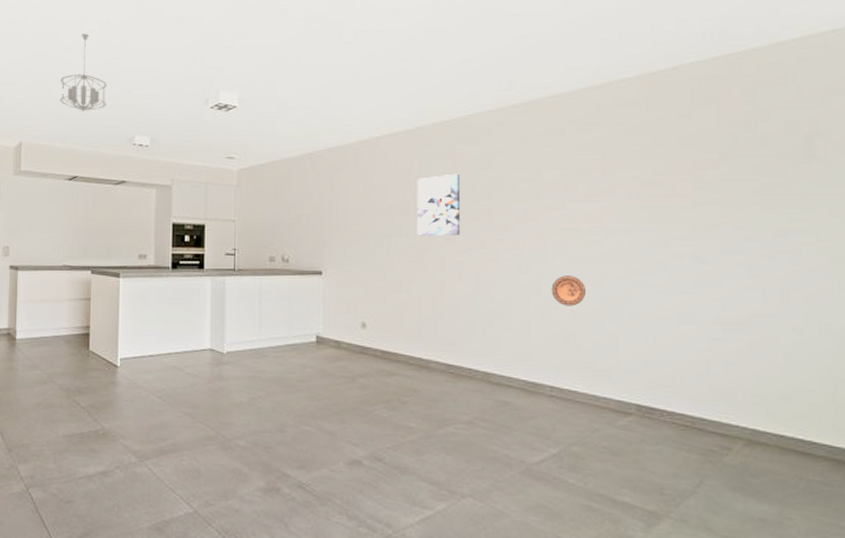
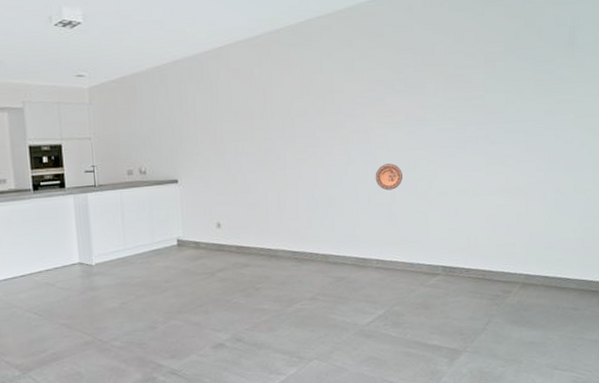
wall art: present [417,173,461,236] -> none [258,78,298,139]

